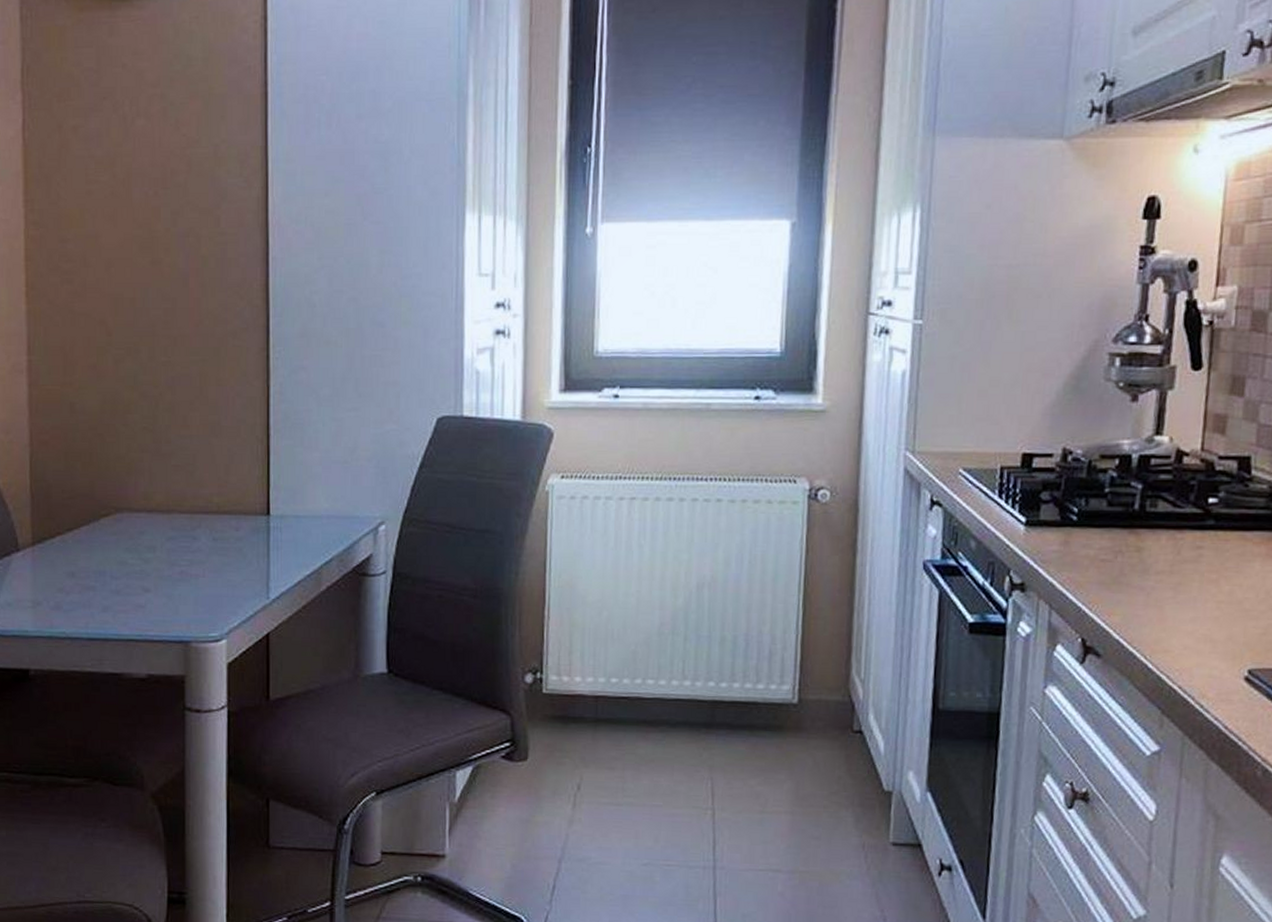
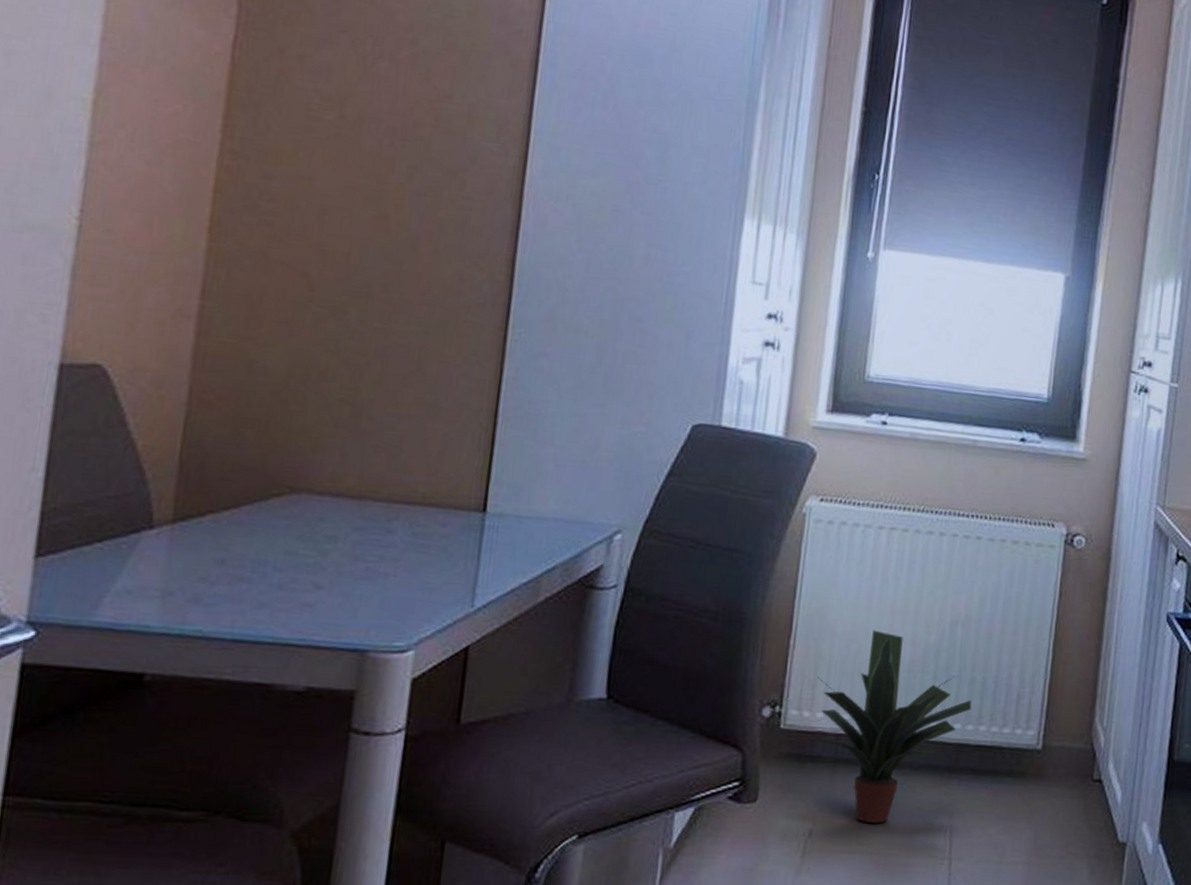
potted plant: none [572,597,724,777] -> present [811,630,972,823]

